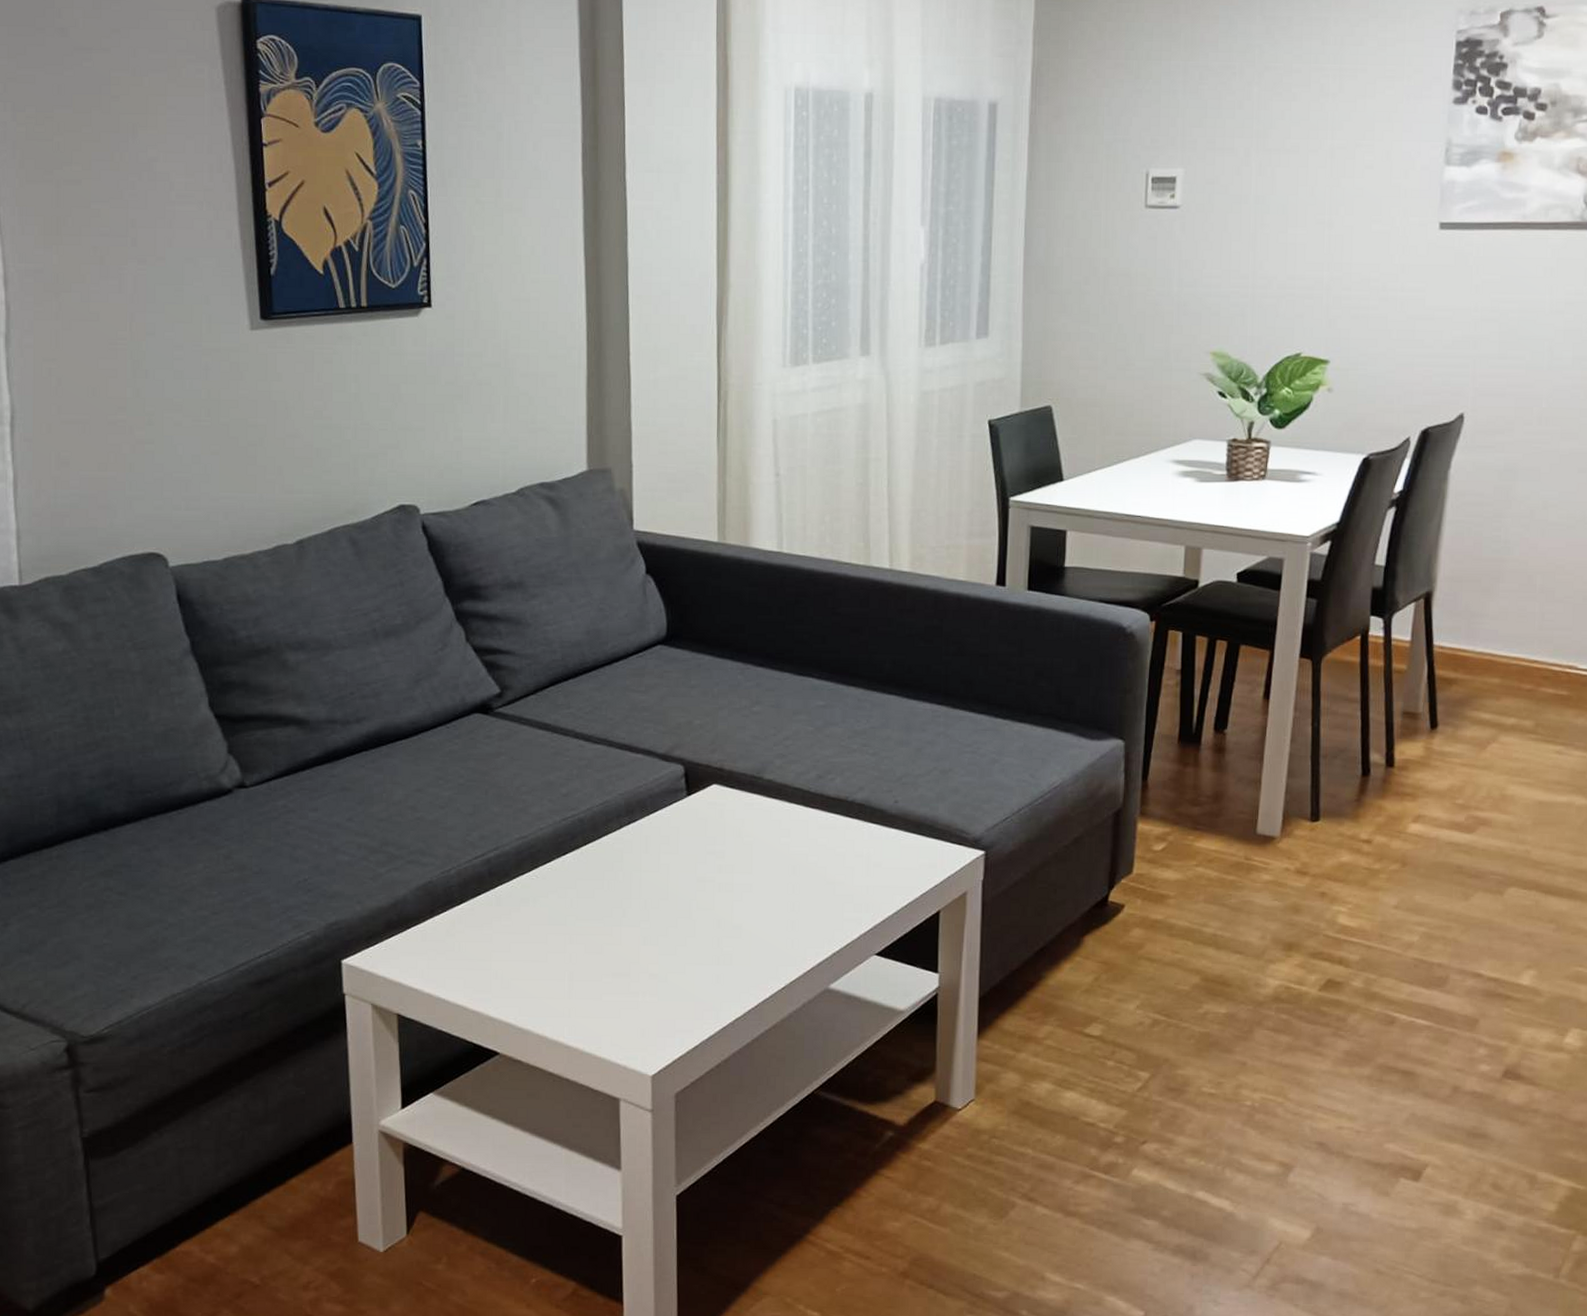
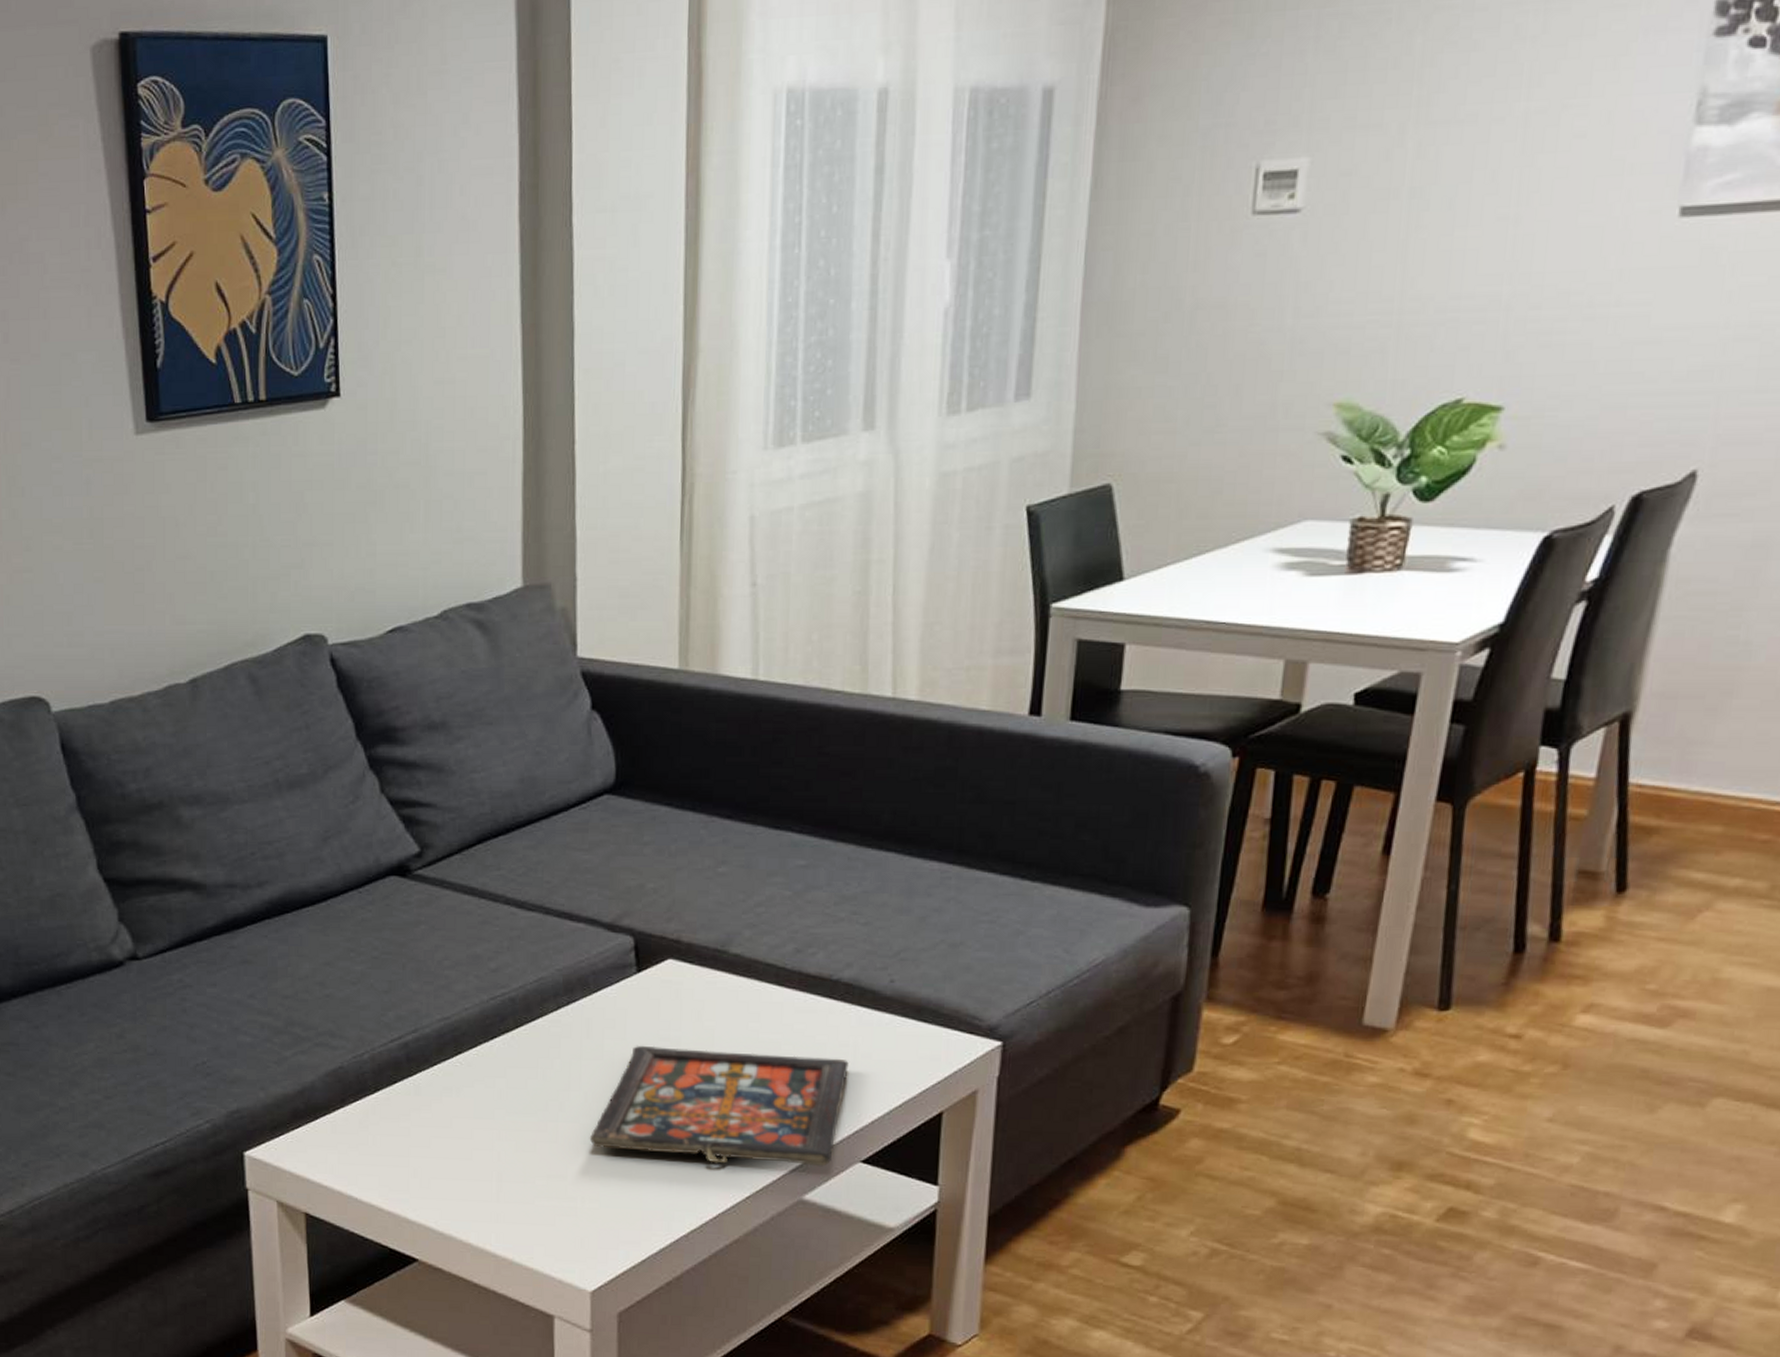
board game: none [648,858,863,960] -> present [589,1045,849,1167]

